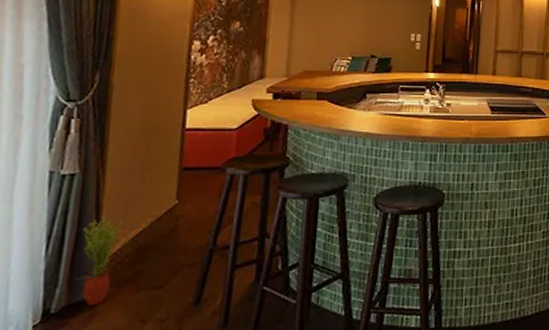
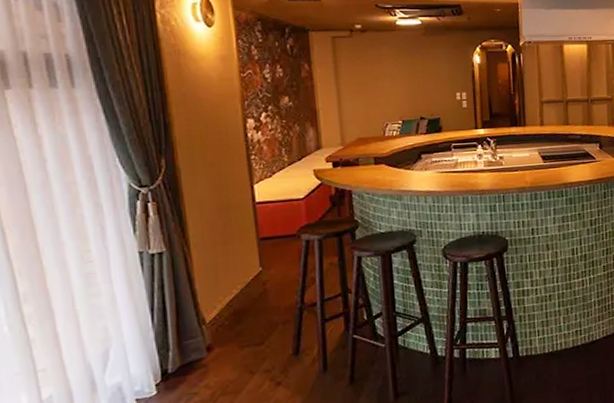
potted plant: present [82,216,123,306] -> none [182,286,216,365]

